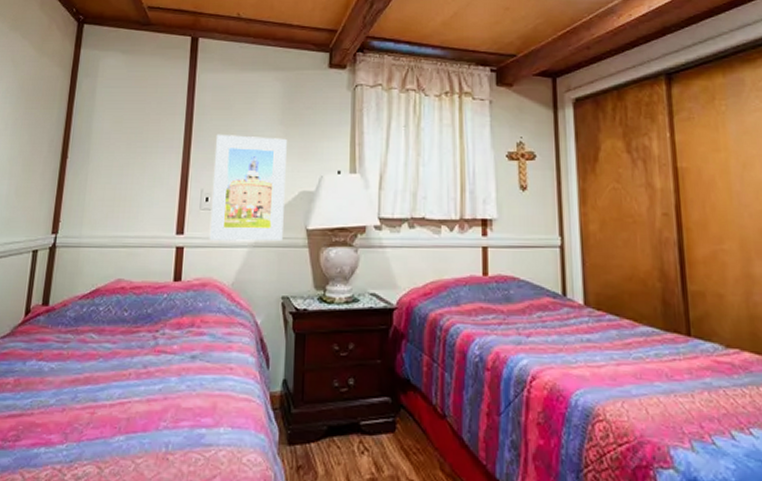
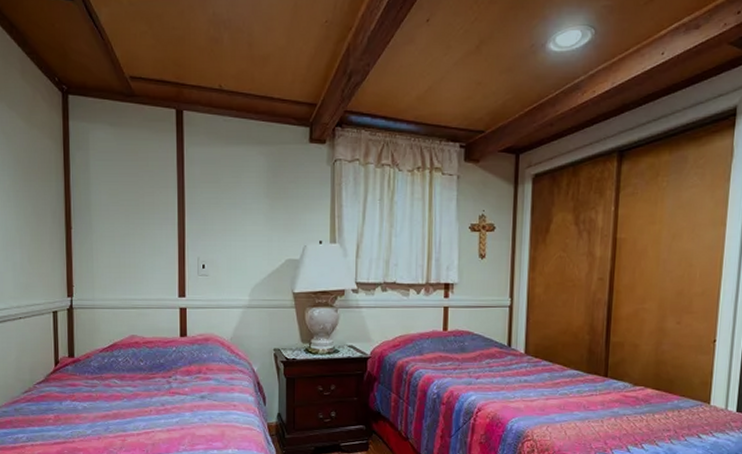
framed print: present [209,134,287,242] -> none [207,206,273,303]

